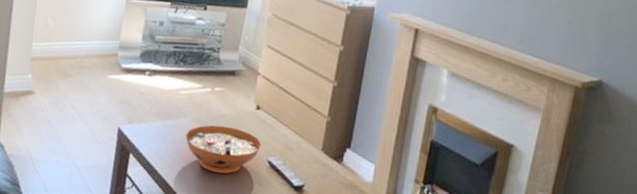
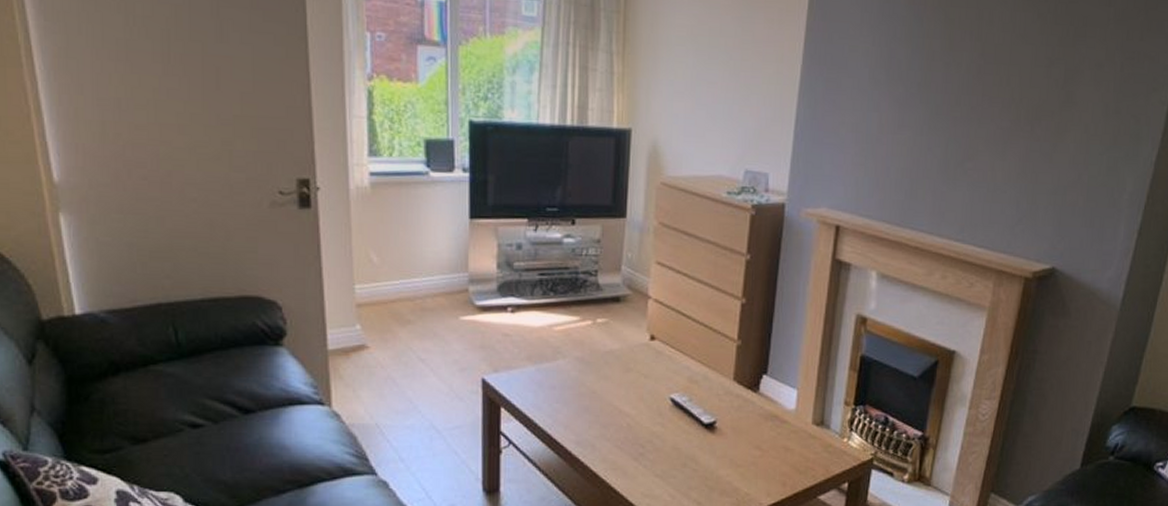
decorative bowl: present [185,125,261,174] -> none [567,363,660,418]

